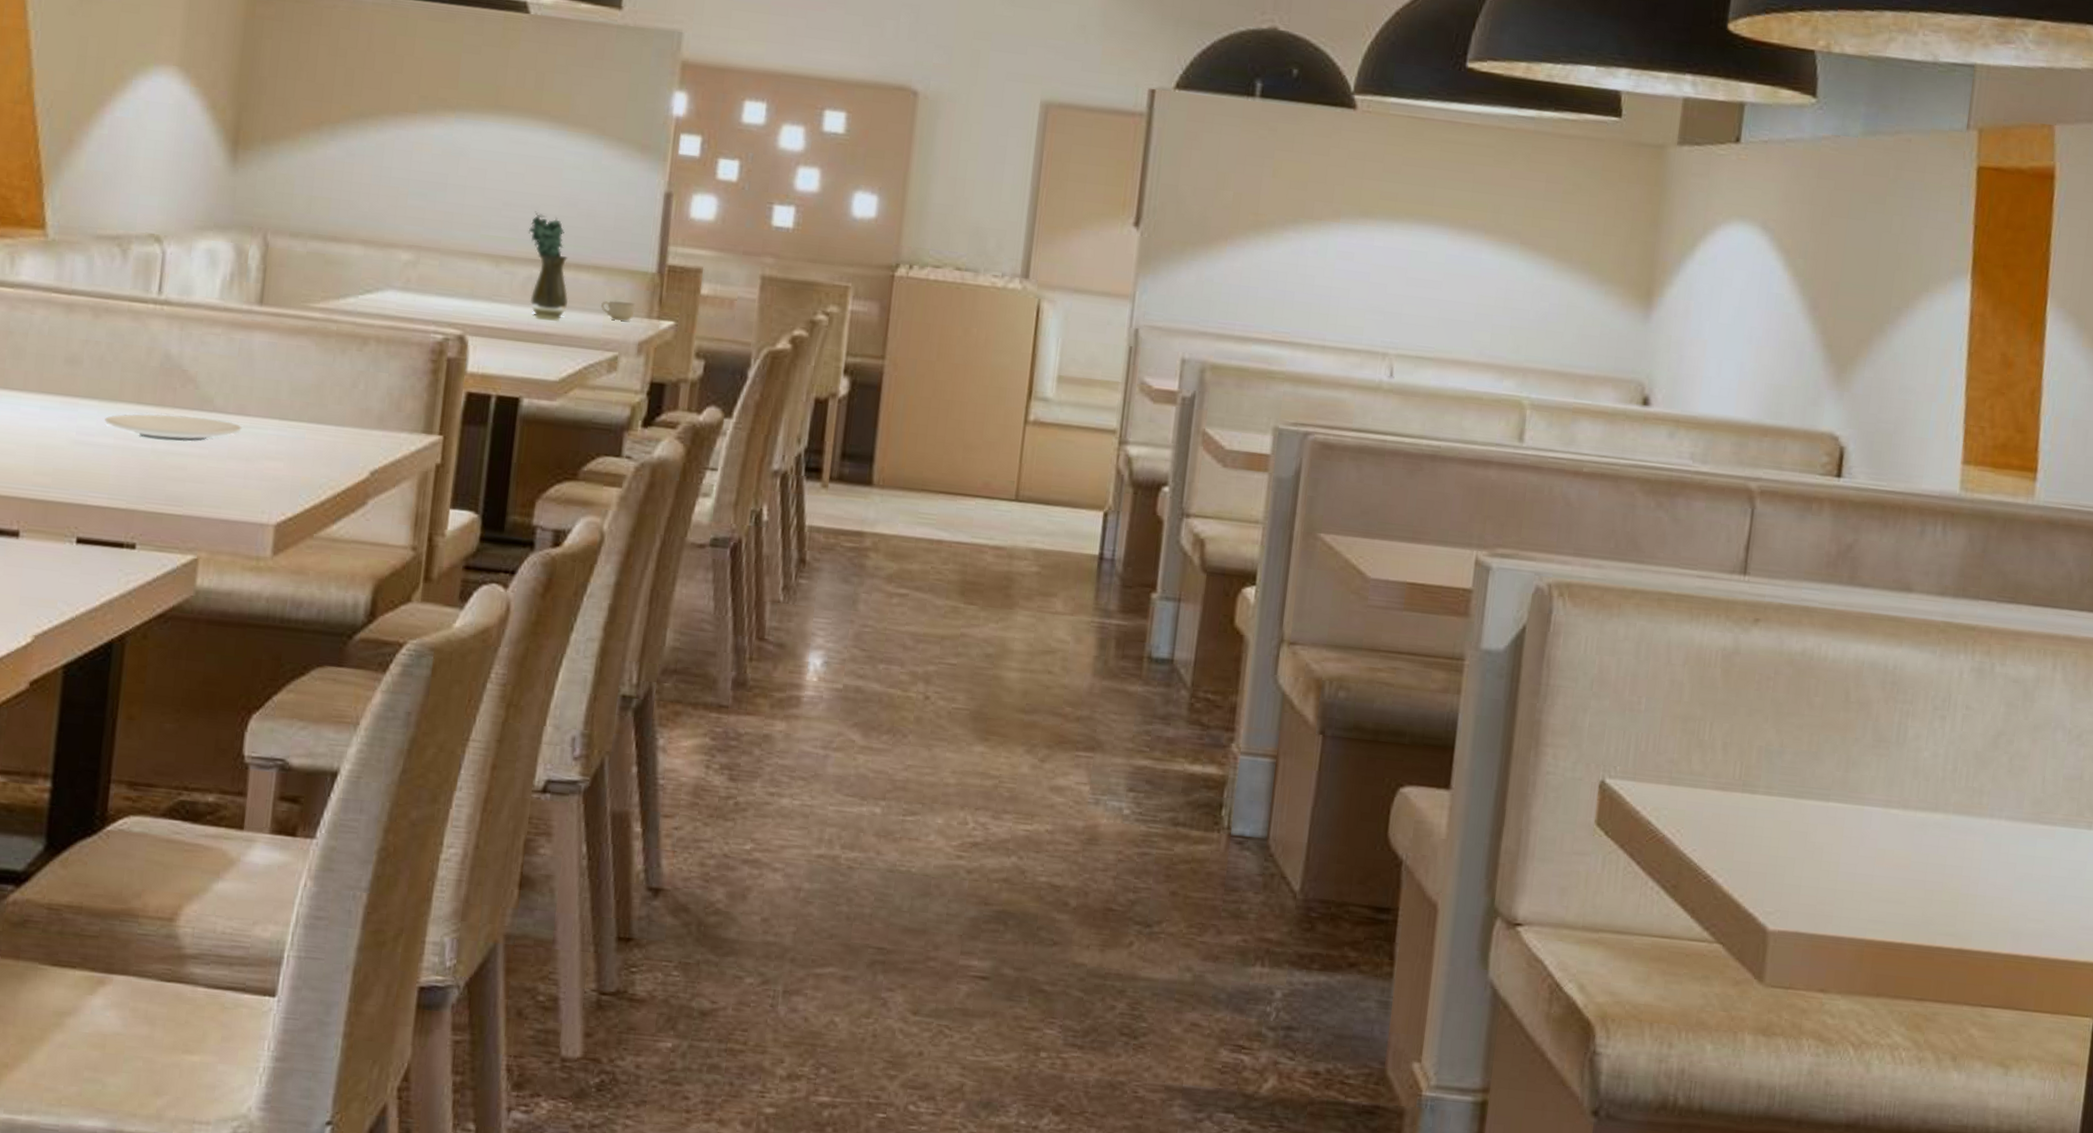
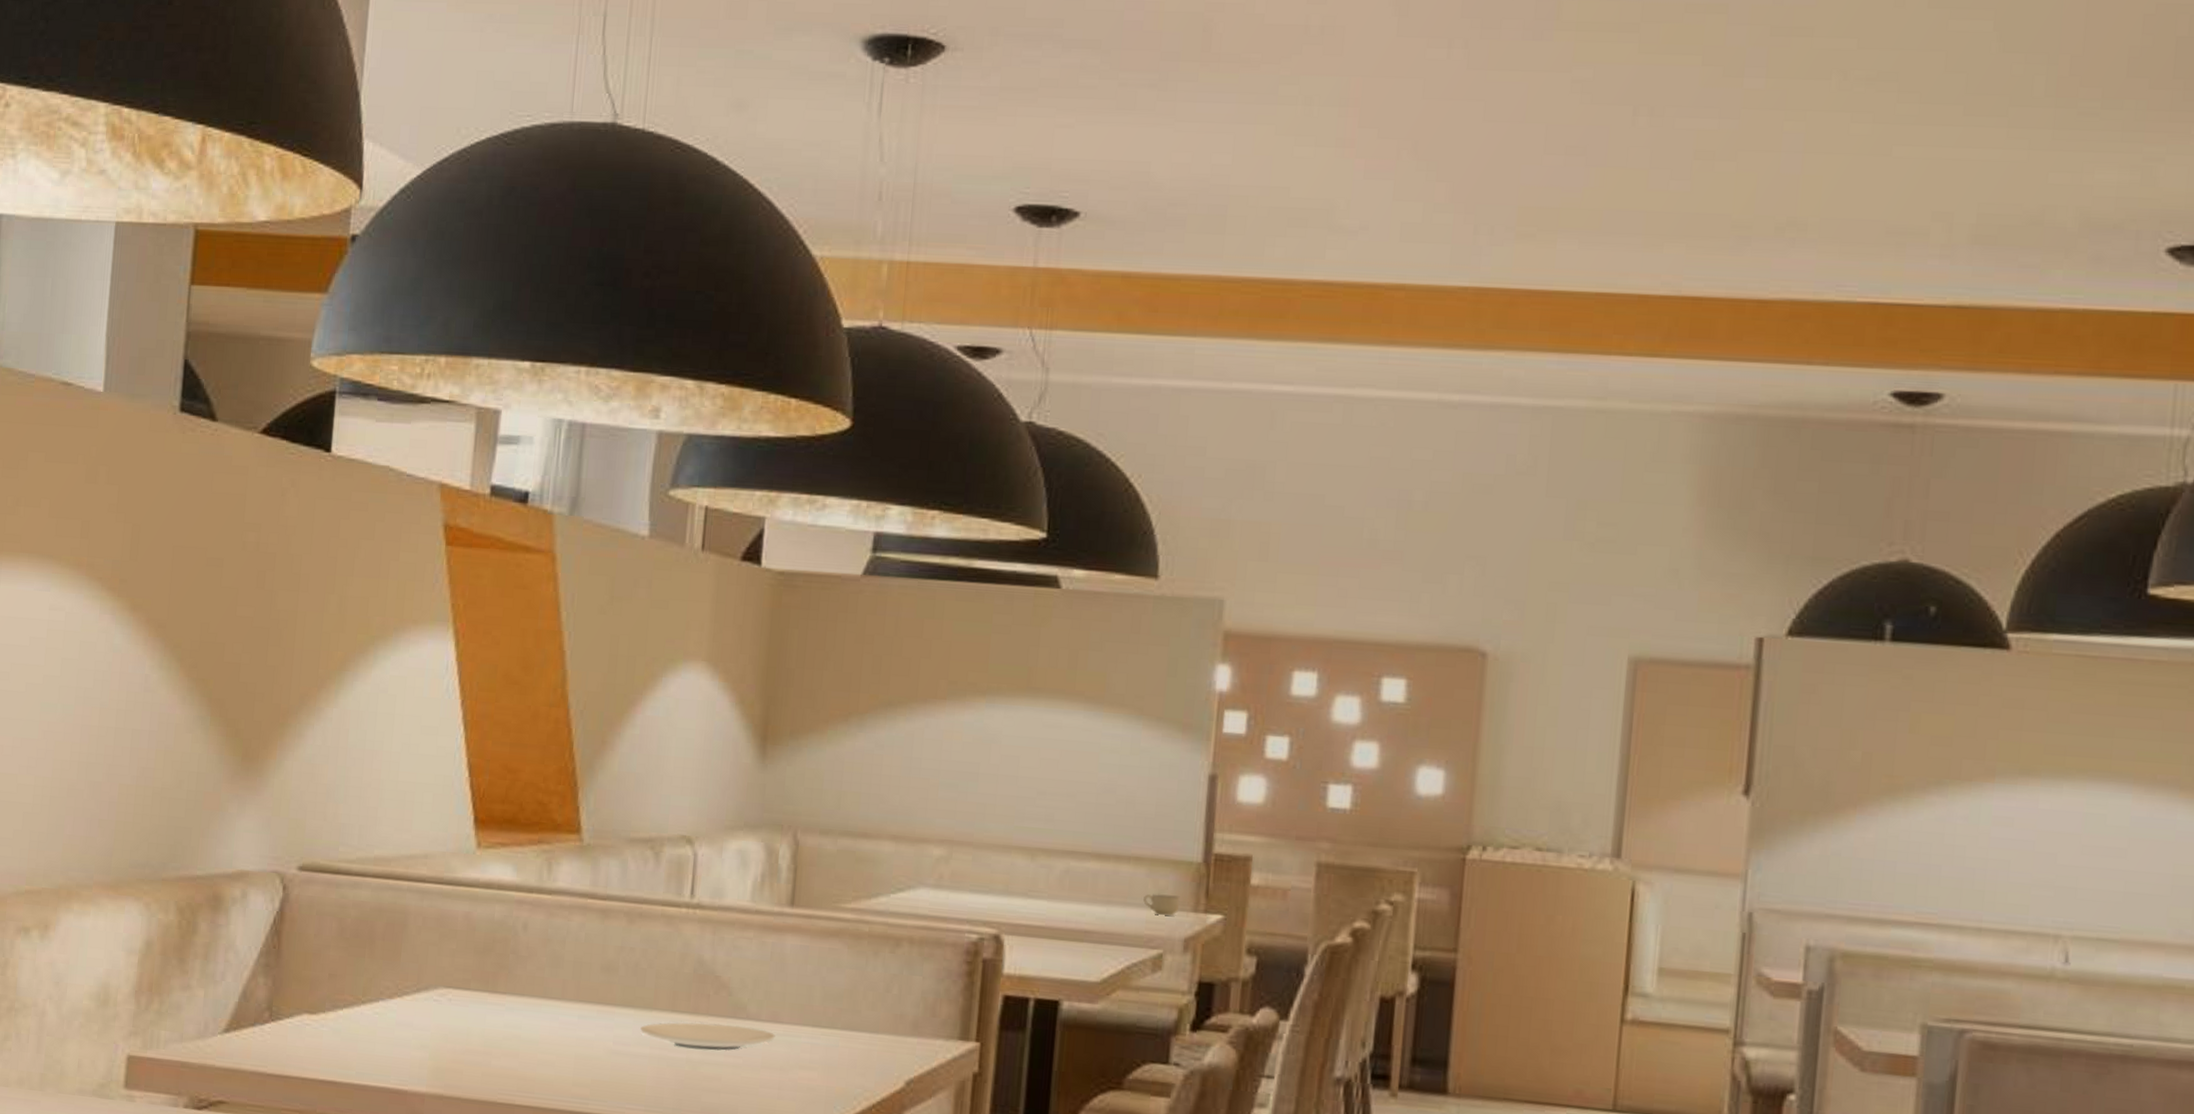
vase: present [528,211,568,322] -> none [1064,799,1108,919]

